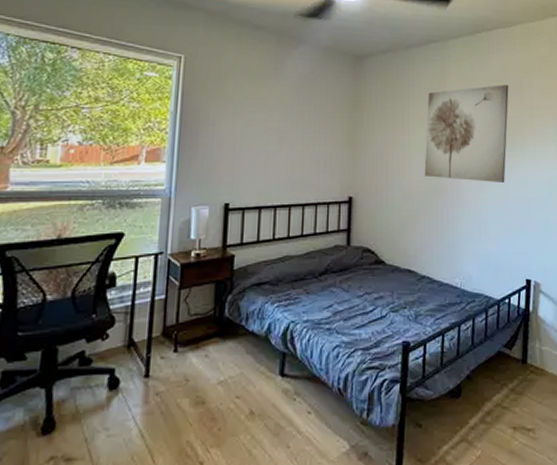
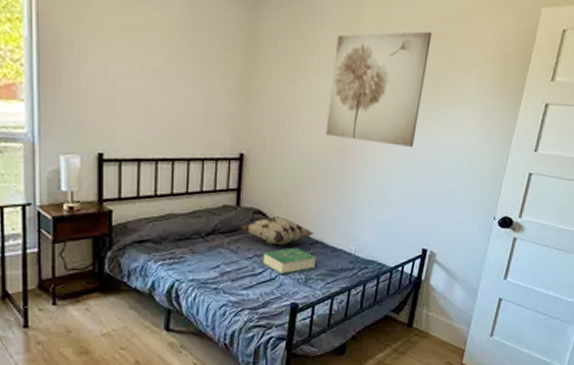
decorative pillow: none [351,254,421,282] -> present [241,216,315,245]
book: none [373,283,425,311] -> present [262,247,317,274]

